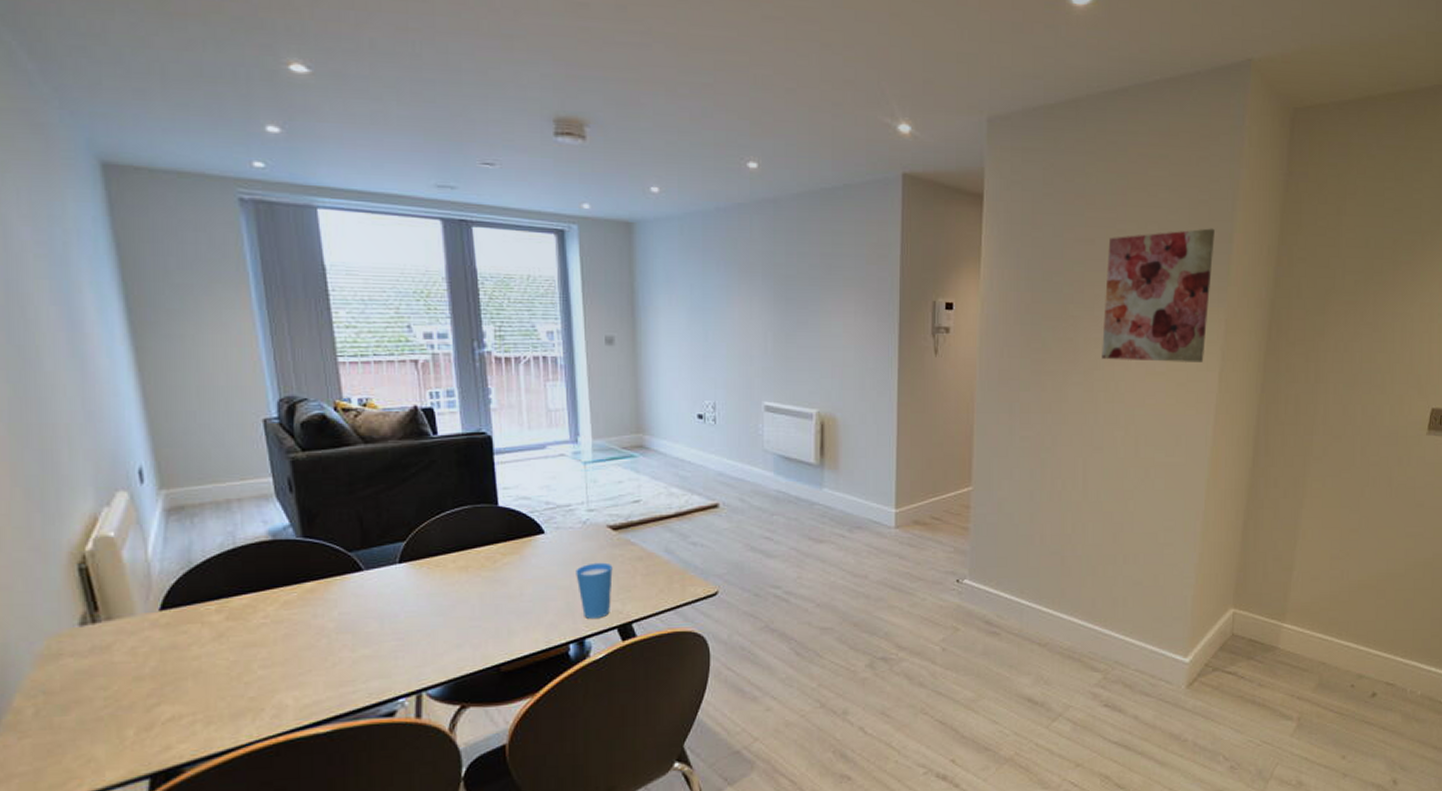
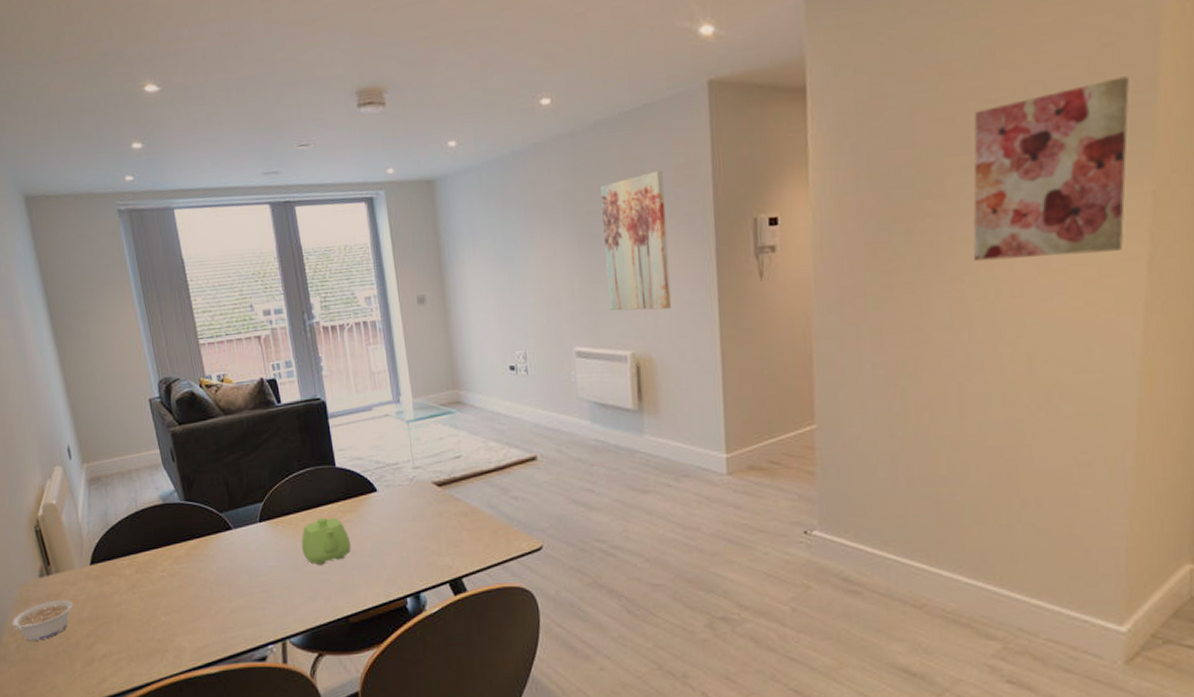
legume: none [29,653,130,704] -> present [11,600,73,641]
teapot: none [449,559,510,610] -> present [301,517,352,565]
cup: present [576,562,613,618] -> none [407,518,441,573]
wall art: none [800,246,857,375] -> present [601,170,672,311]

